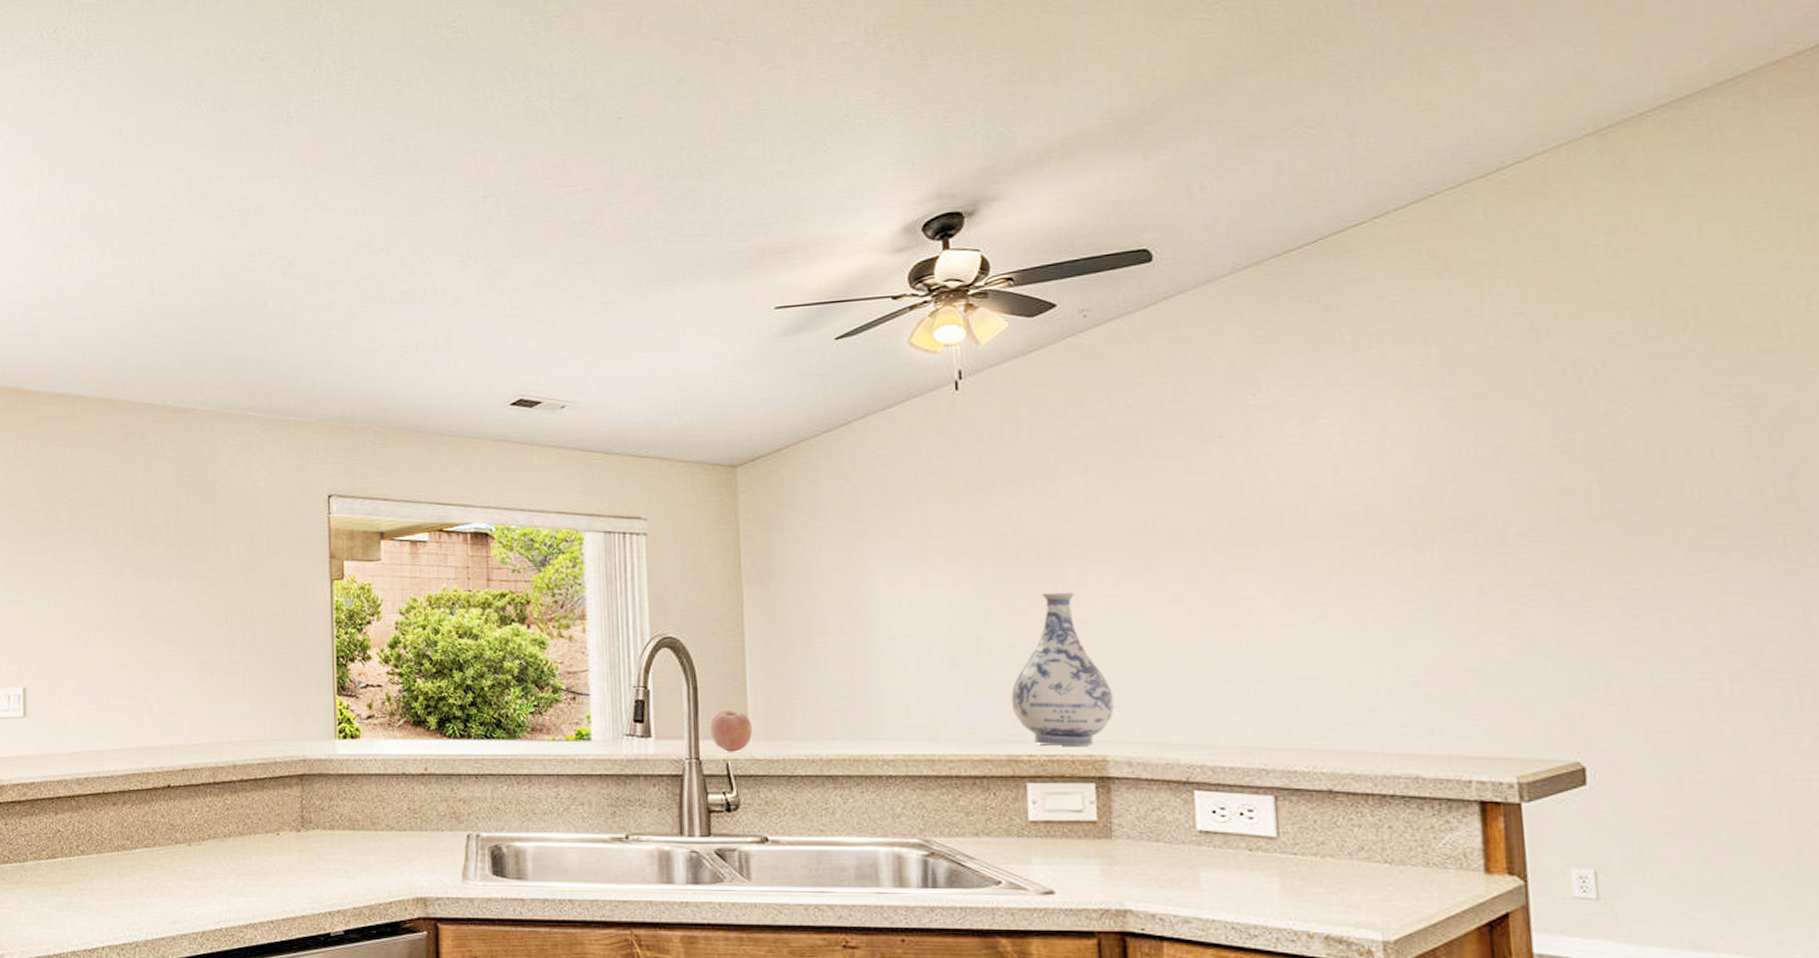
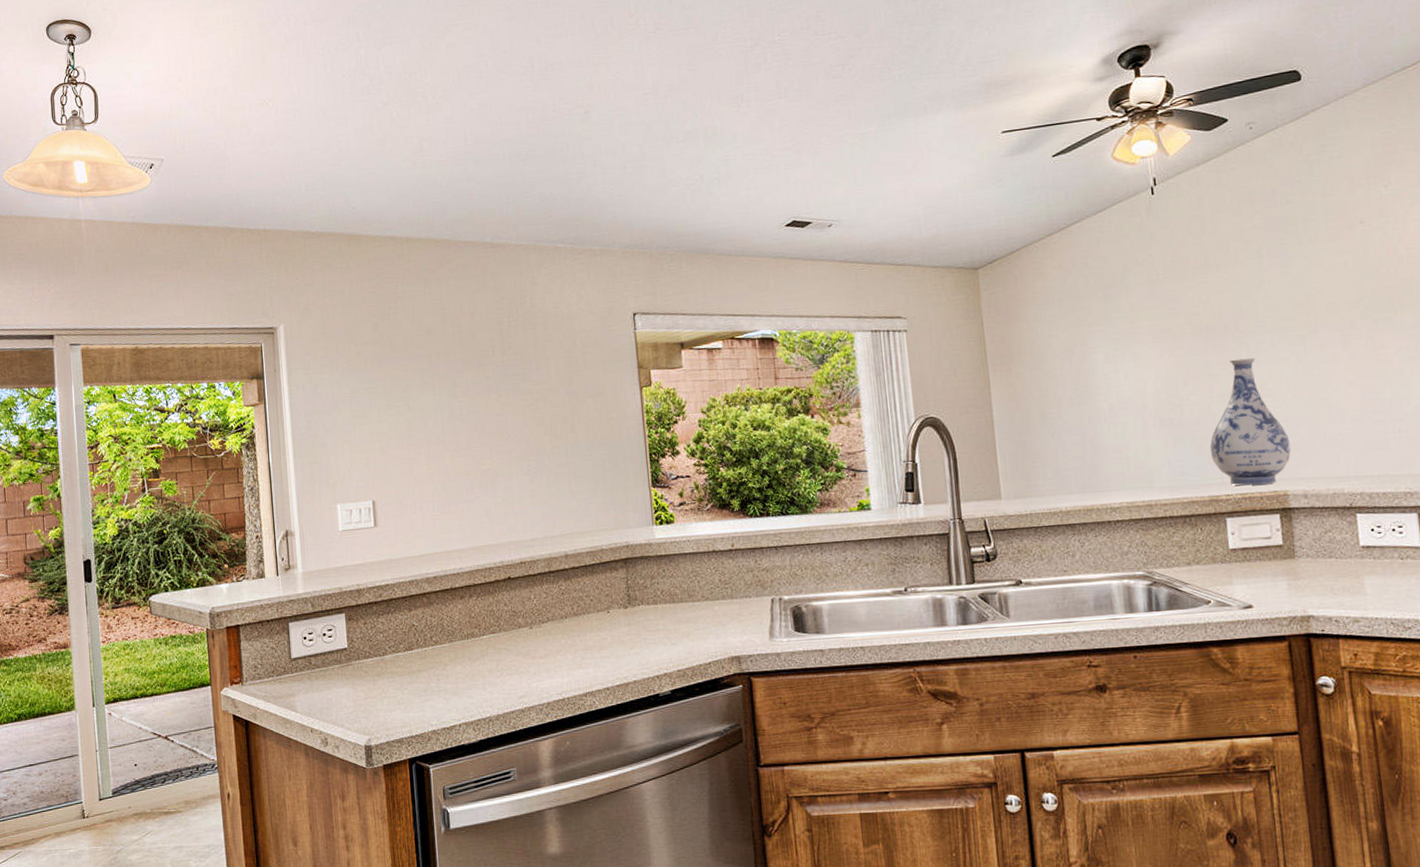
fruit: present [710,710,752,752] -> none [969,475,1004,511]

